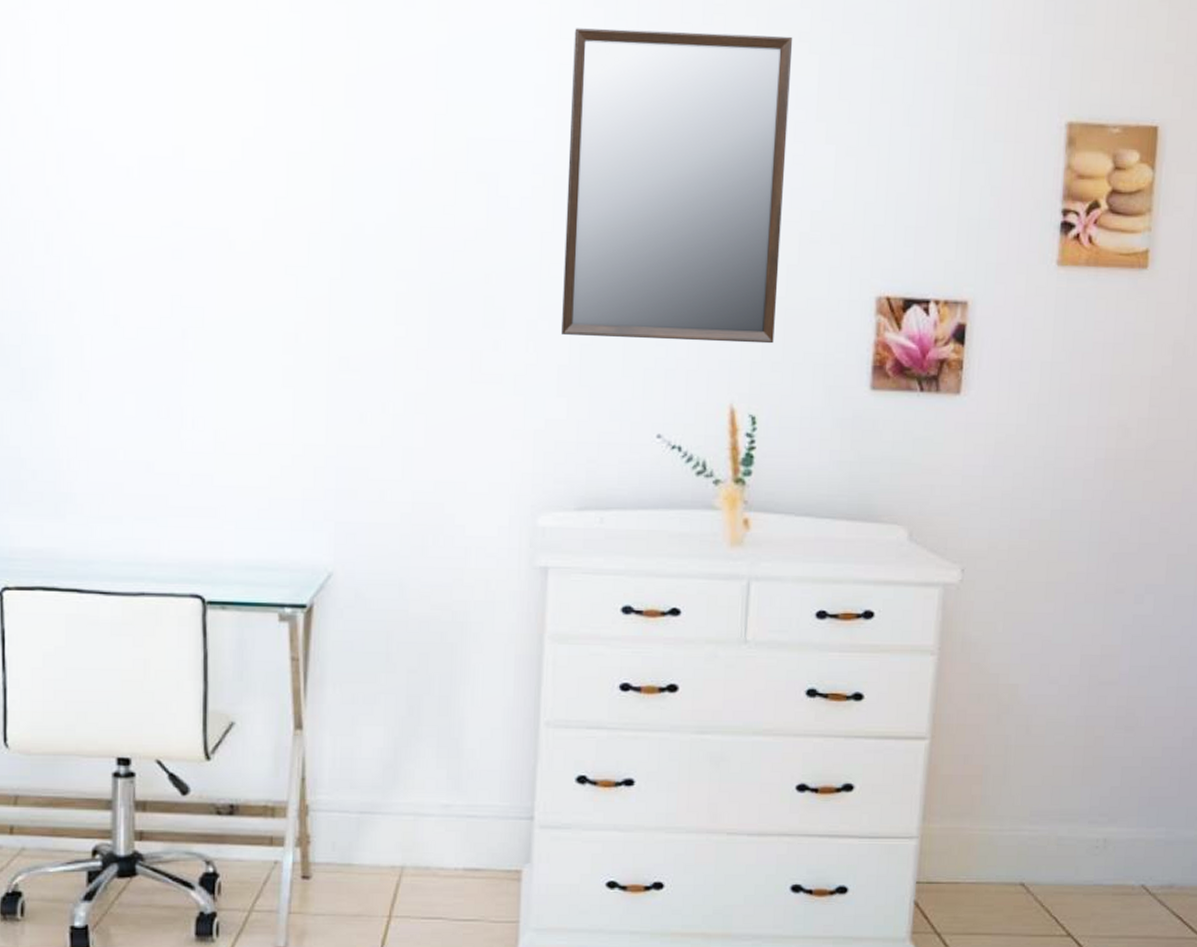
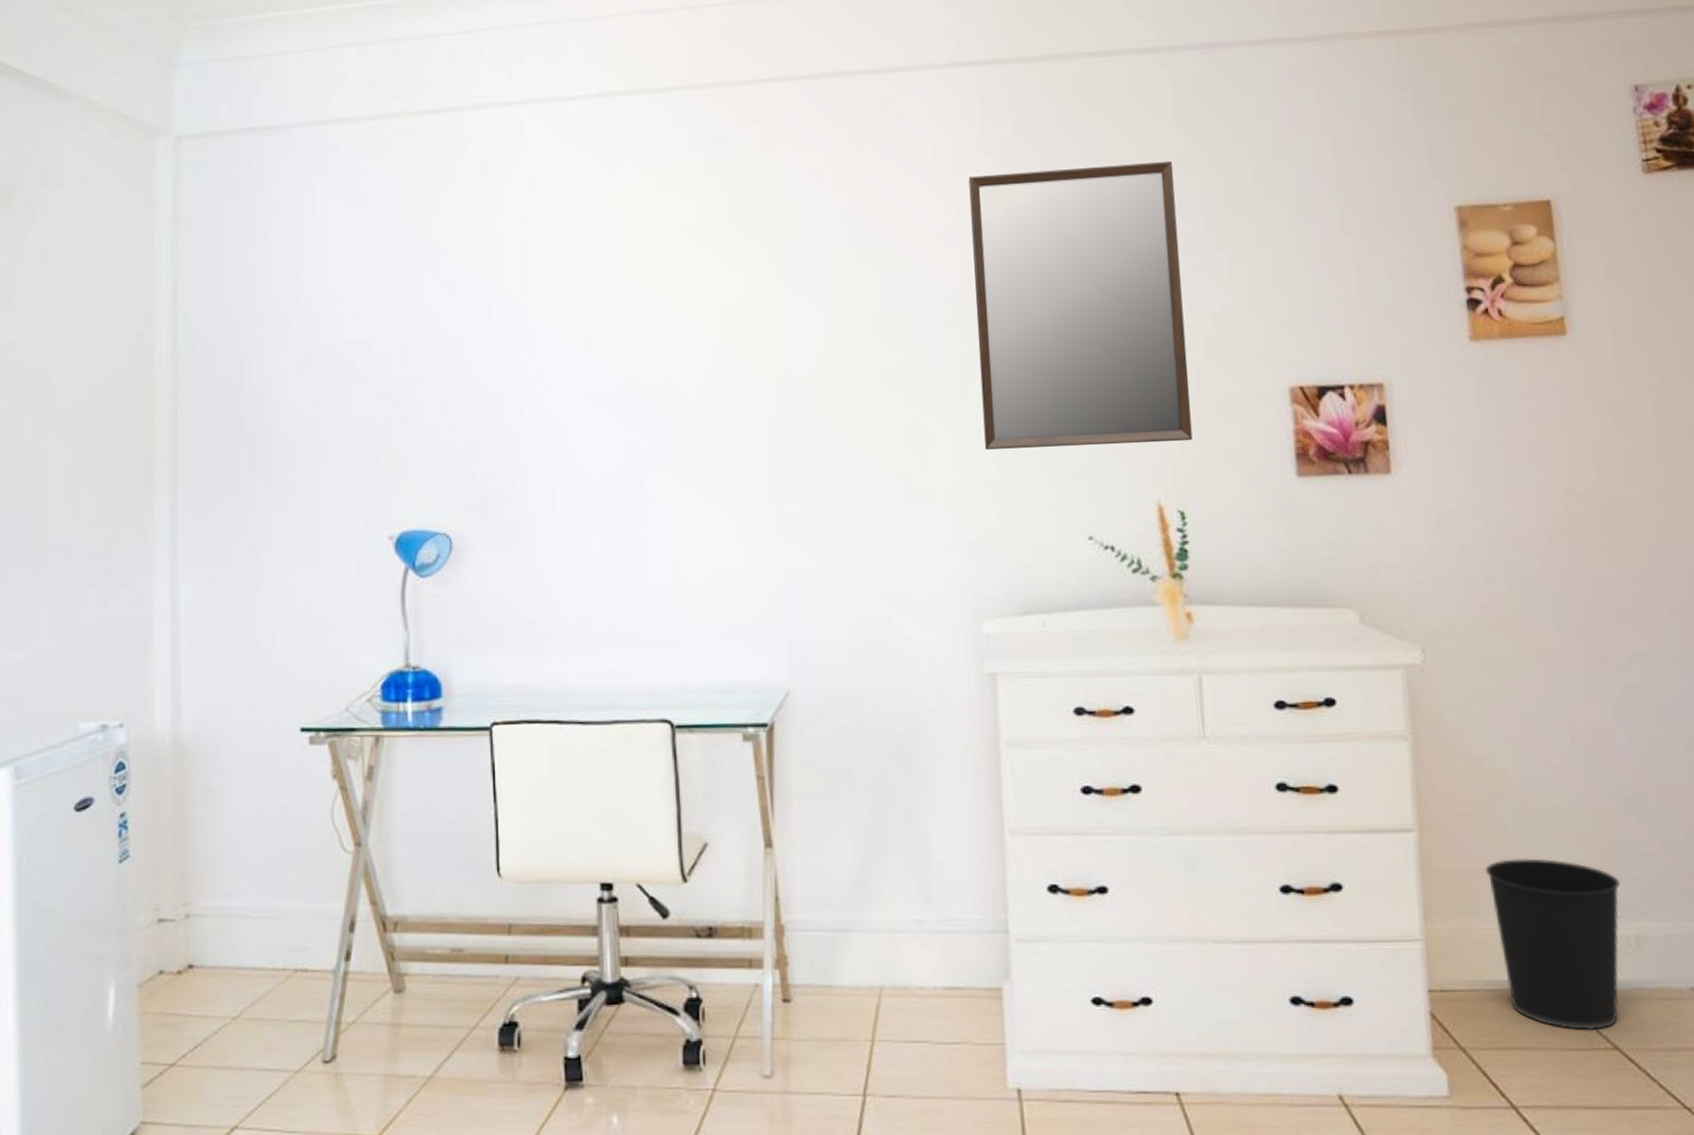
wastebasket: none [984,767,1099,919] -> present [1485,858,1620,1030]

